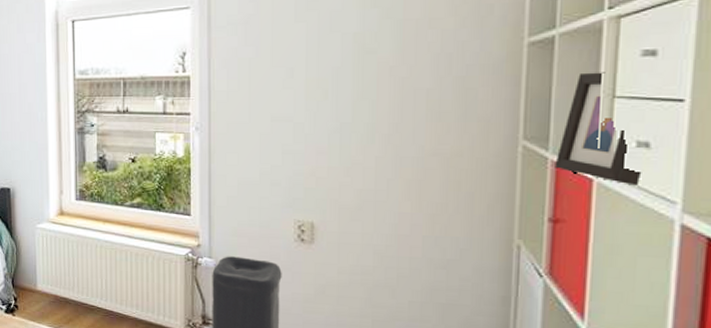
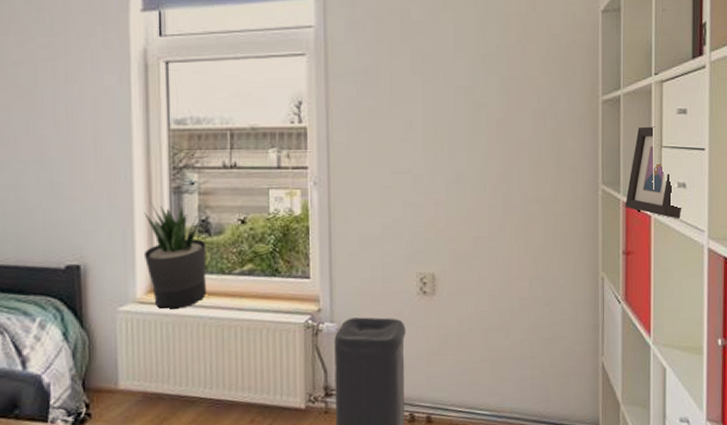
planter: none [55,141,104,231] -> present [143,204,208,310]

